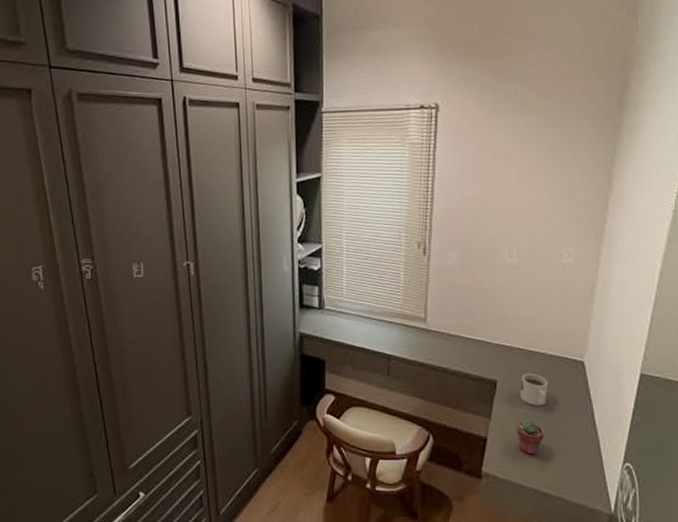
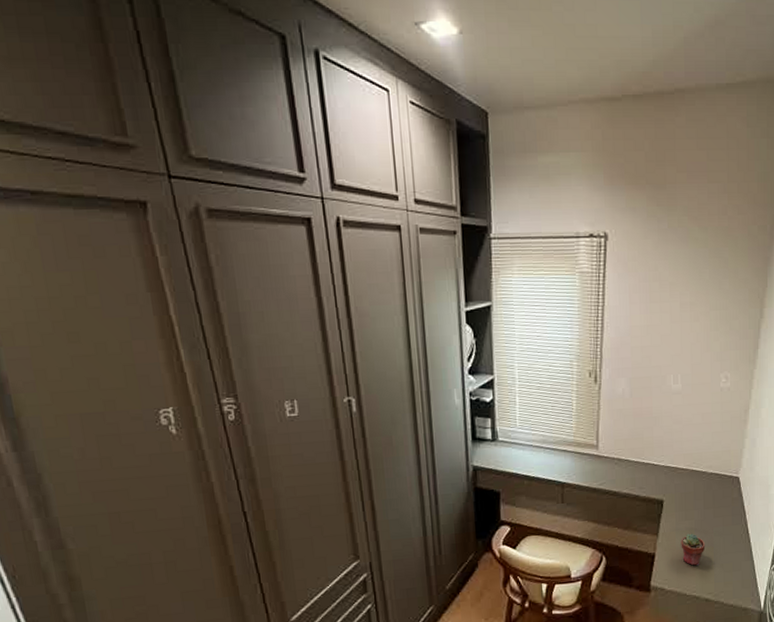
mug: present [519,374,548,406] -> none [683,491,708,521]

